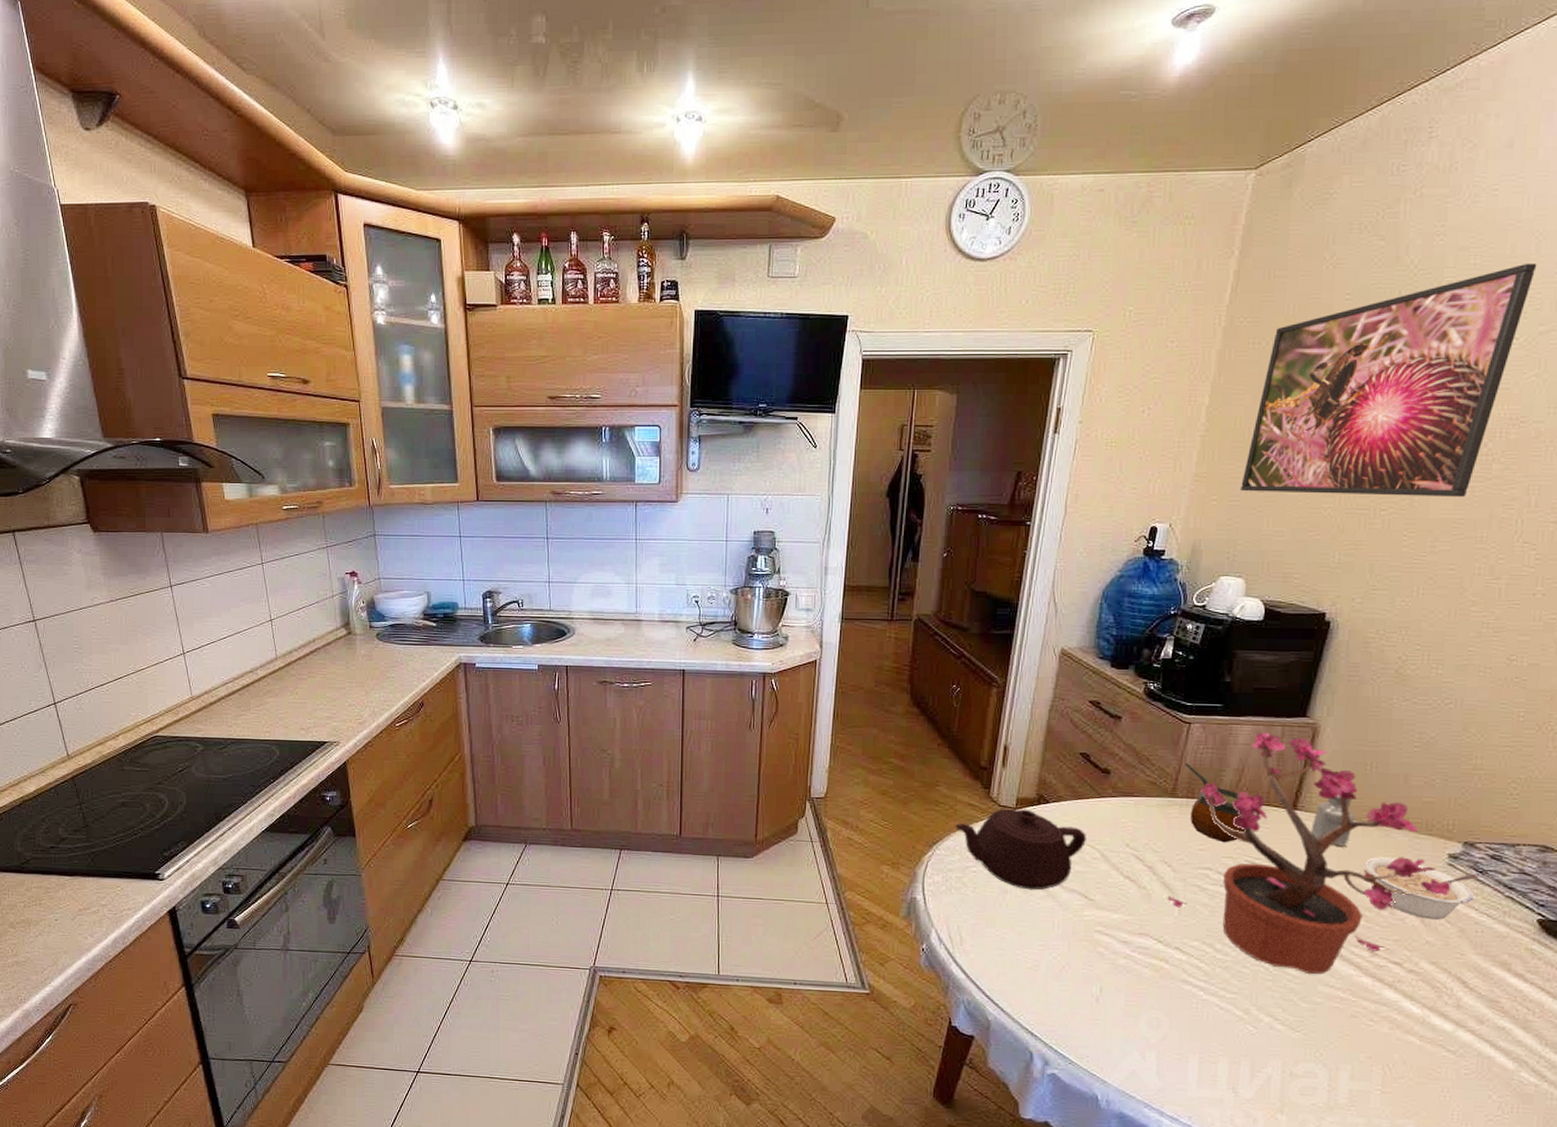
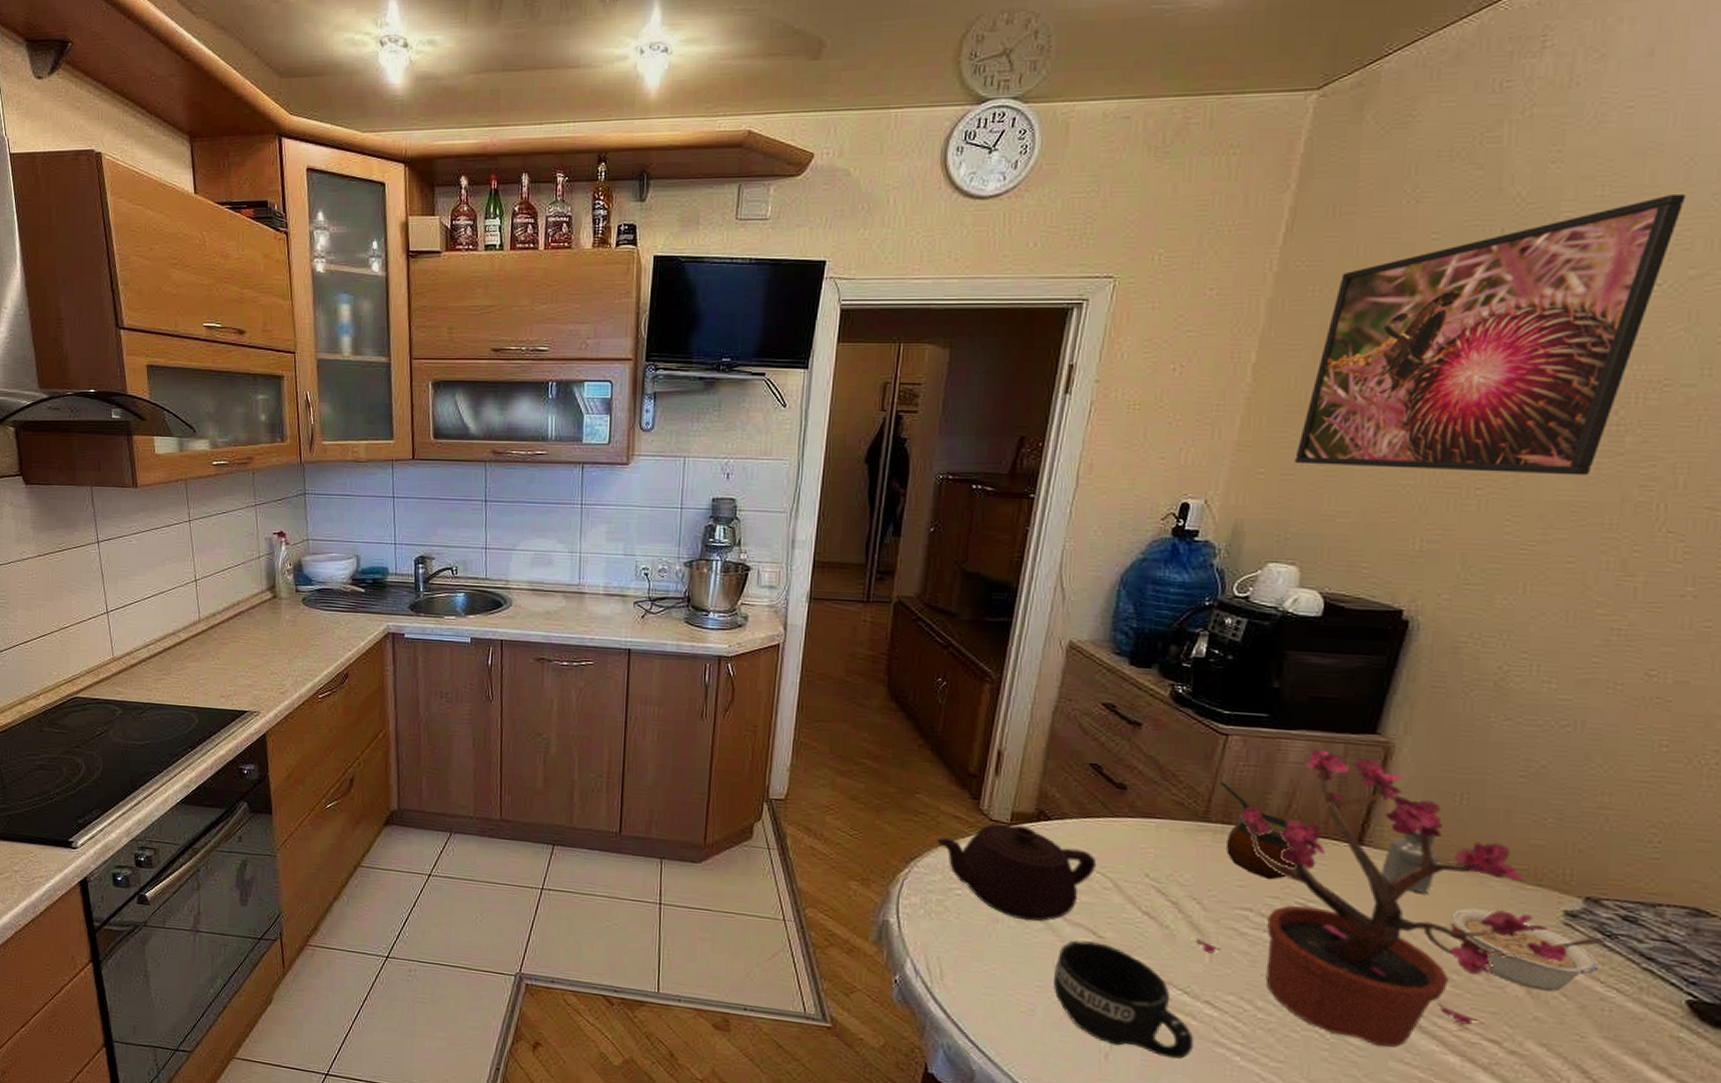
mug: none [1054,904,1167,998] -> present [1054,940,1194,1059]

